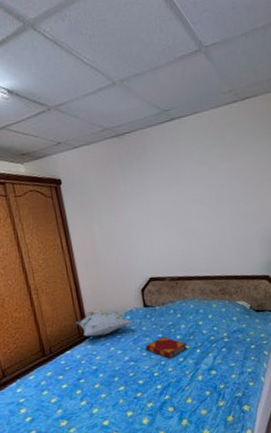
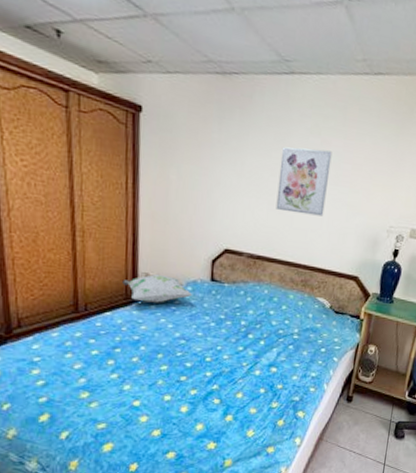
hardback book: present [145,337,187,359] -> none [202,319,251,345]
wall art: none [178,174,226,235] -> present [276,147,332,217]

